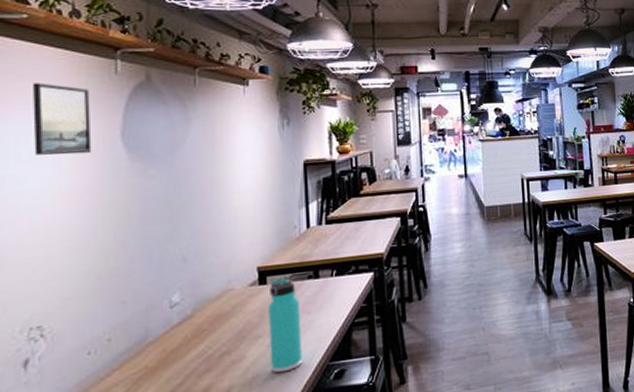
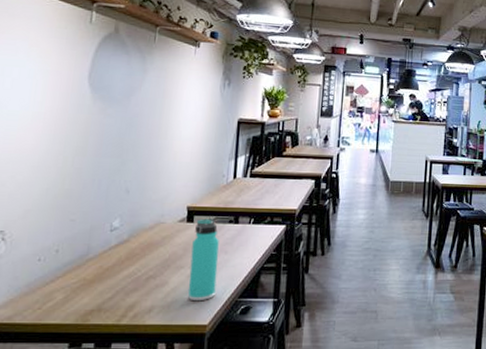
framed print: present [32,82,92,155] -> none [16,23,67,89]

